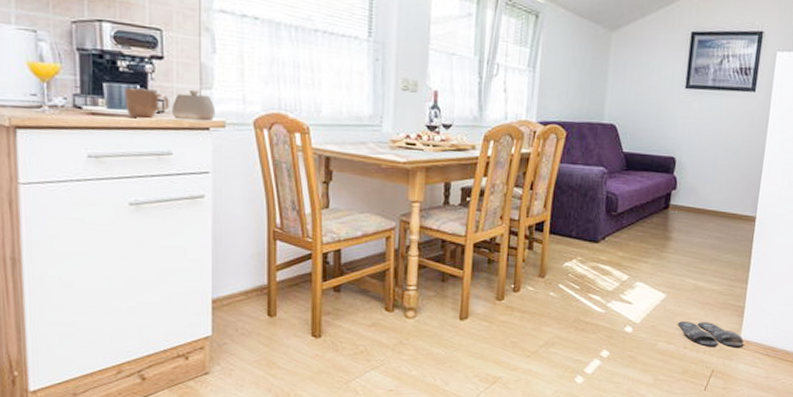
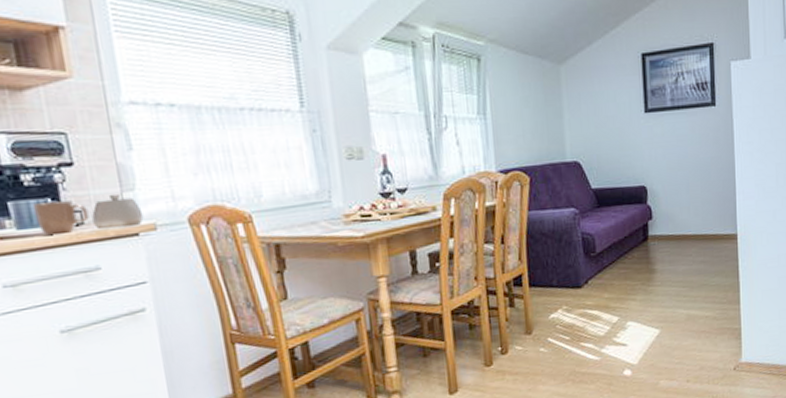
slippers: present [677,321,744,348] -> none [676,350,745,376]

